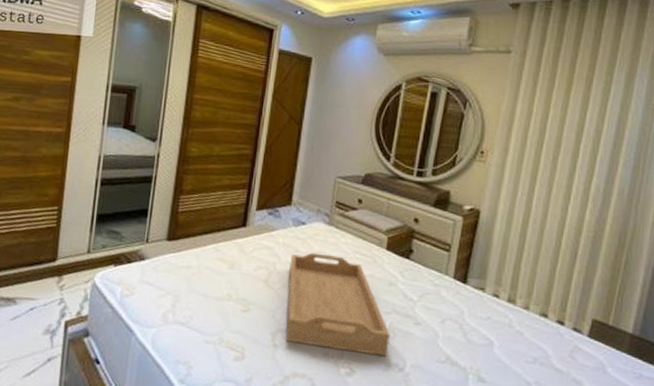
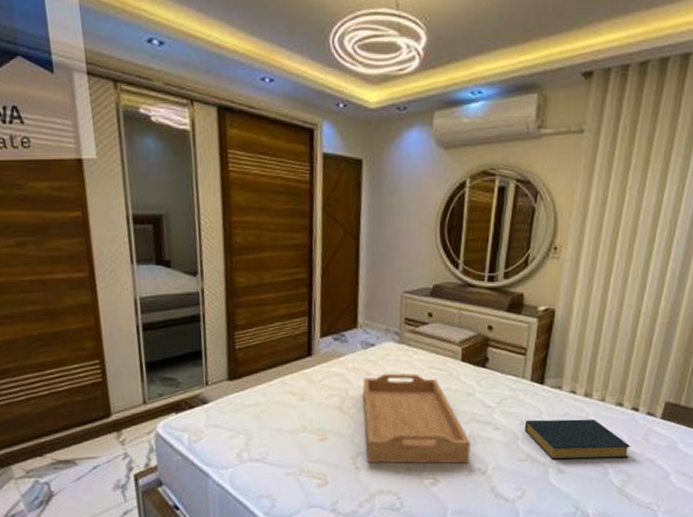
hardback book: none [445,318,556,377] -> present [524,419,631,461]

